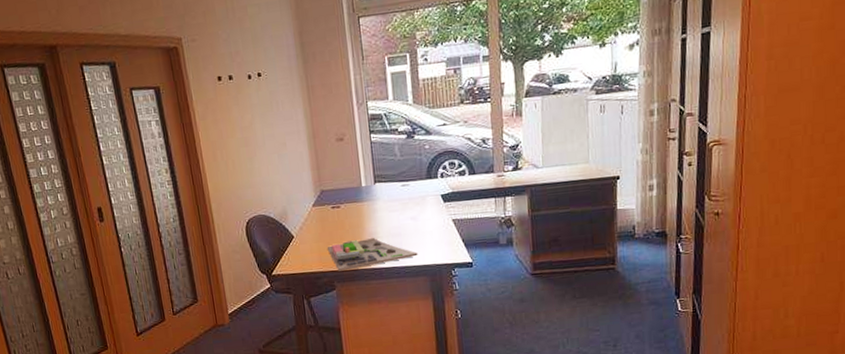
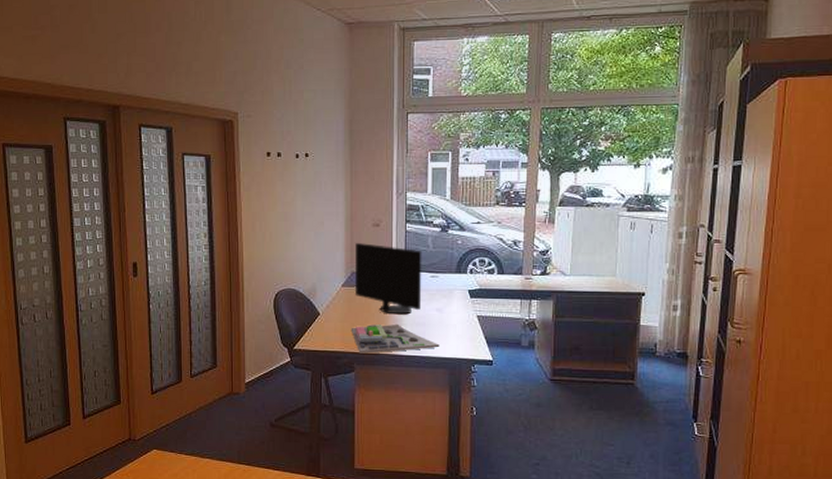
computer monitor: none [321,159,395,228] -> present [356,243,422,315]

